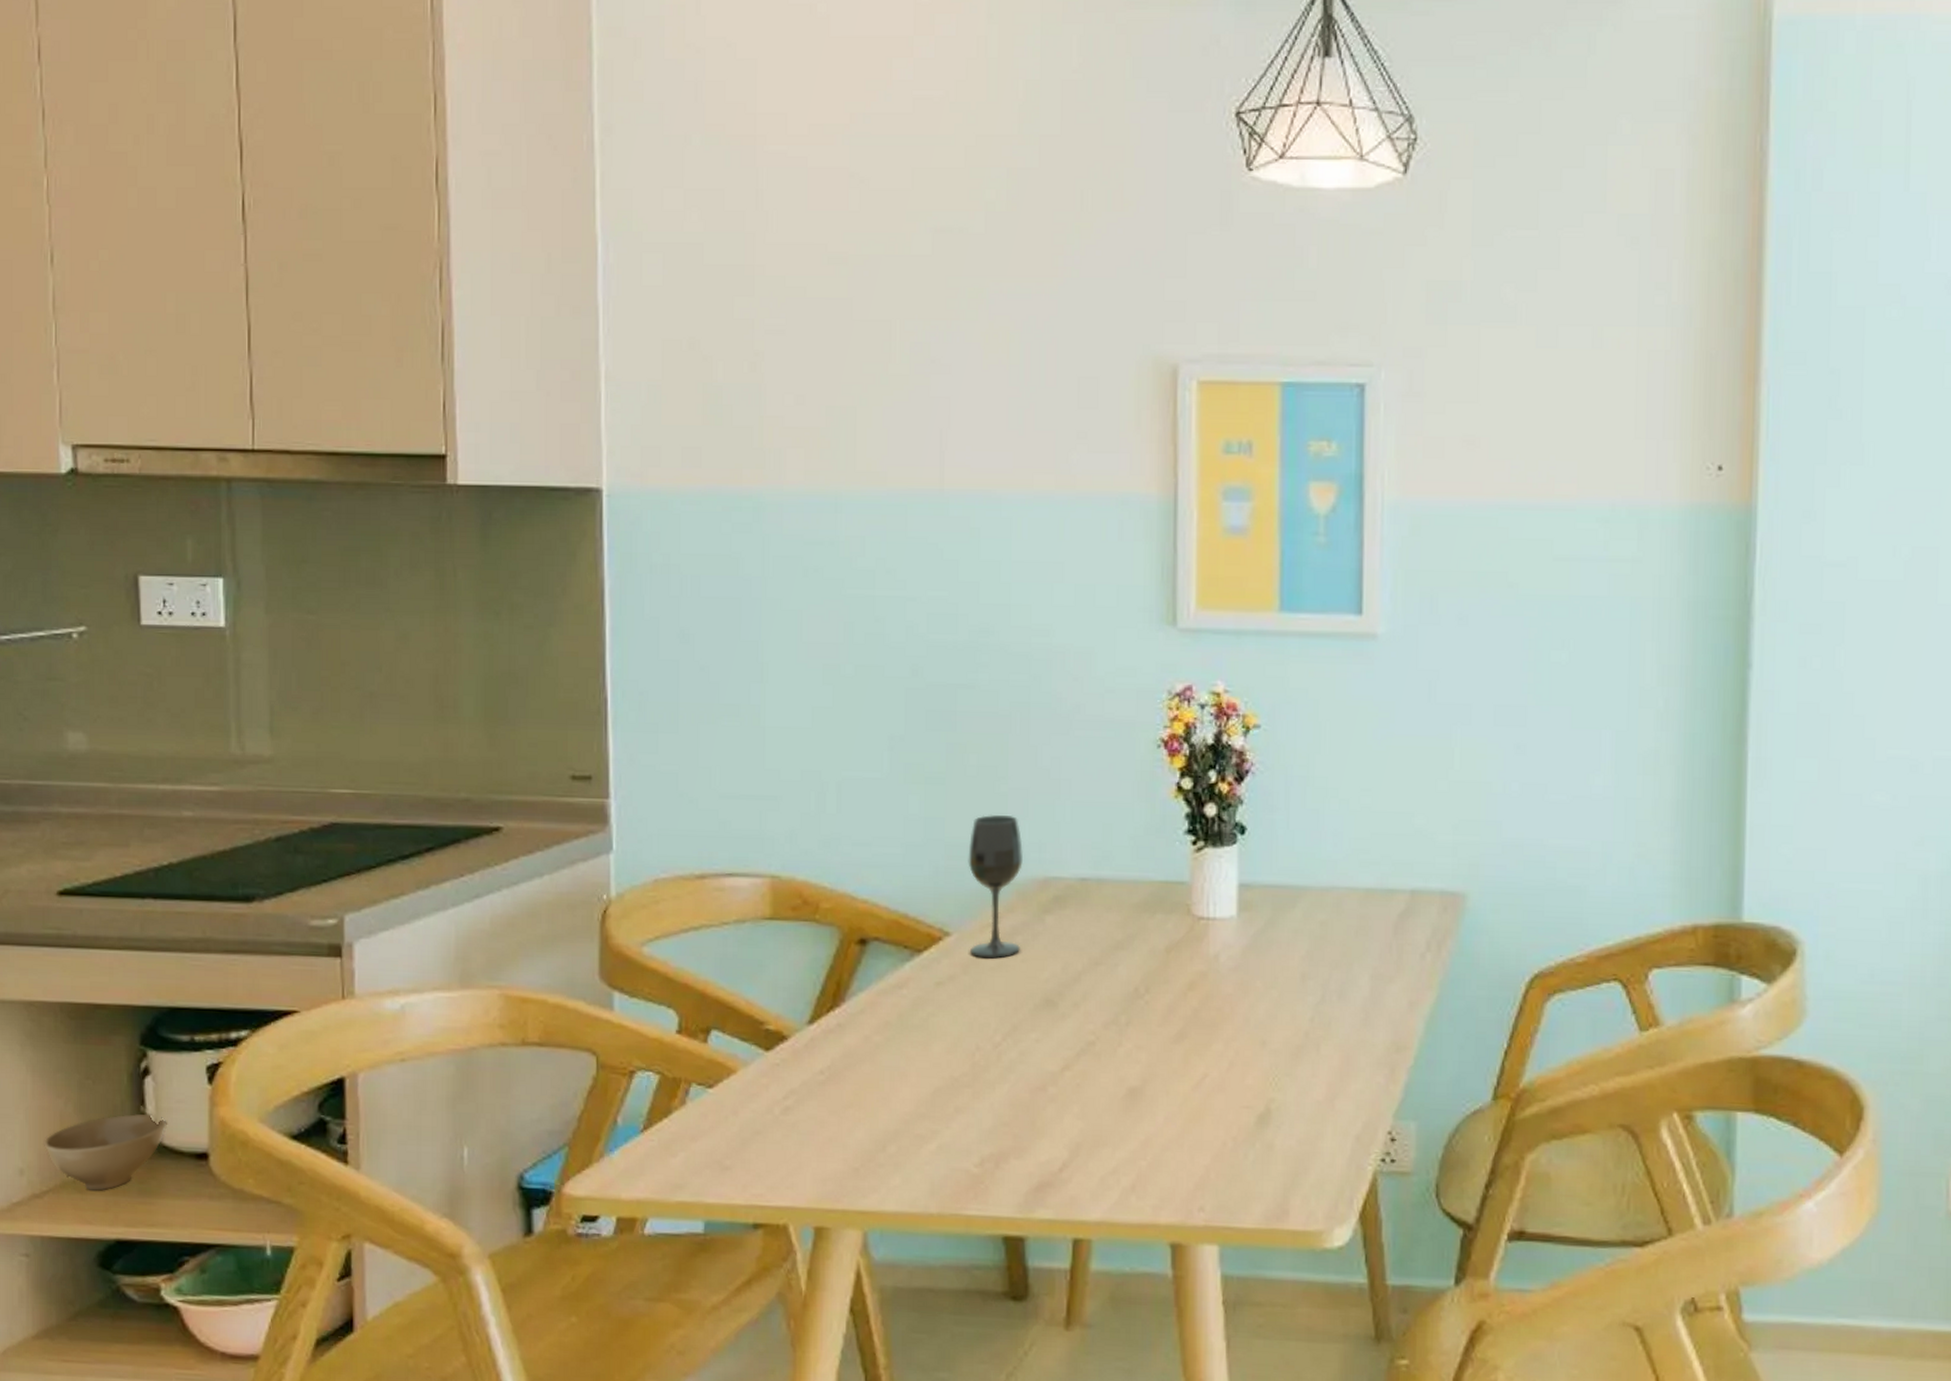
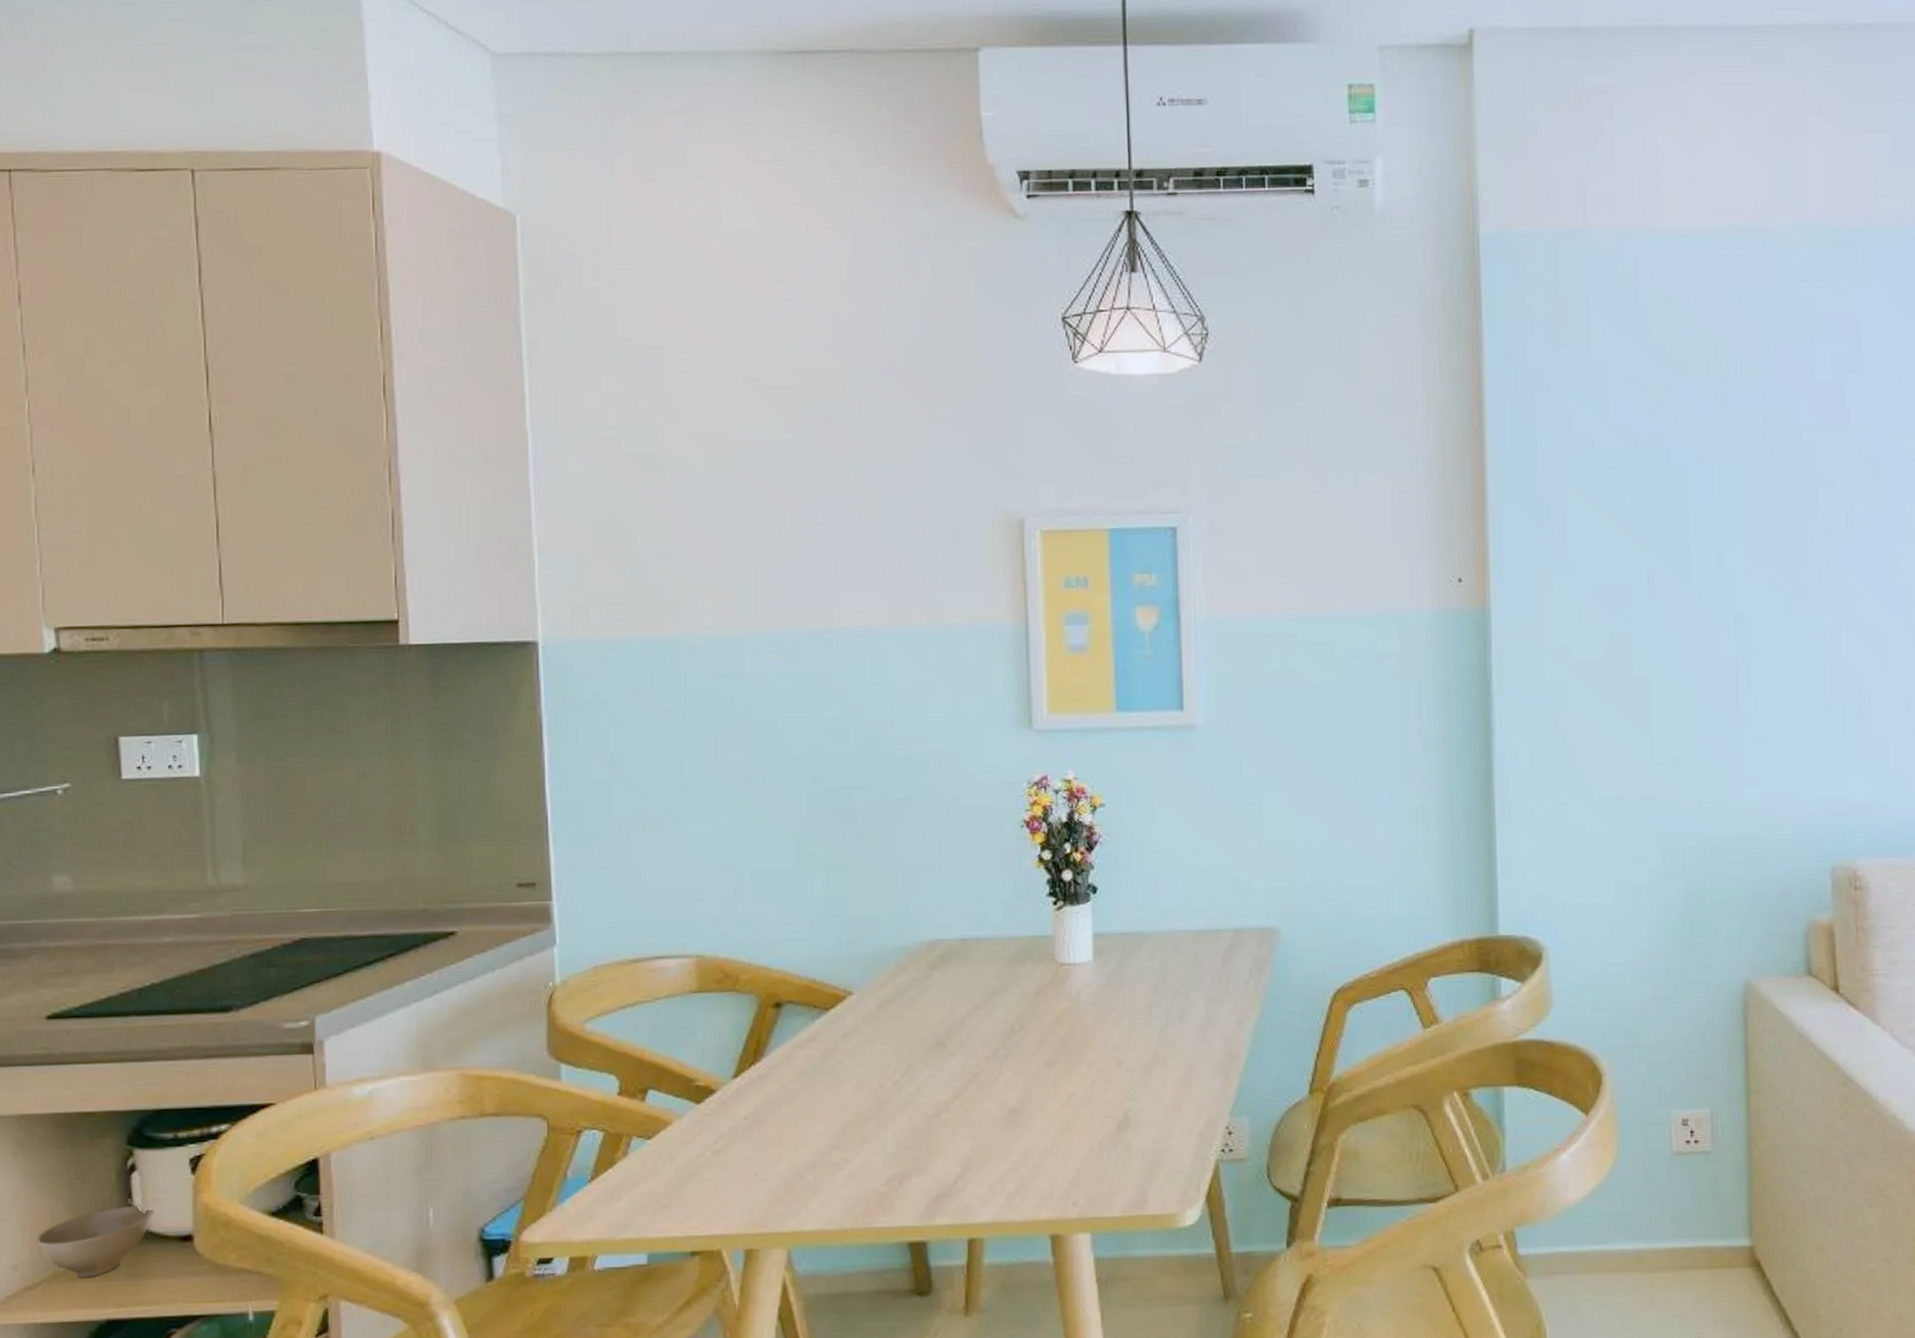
wine glass: present [968,815,1023,959] -> none [865,891,913,1011]

